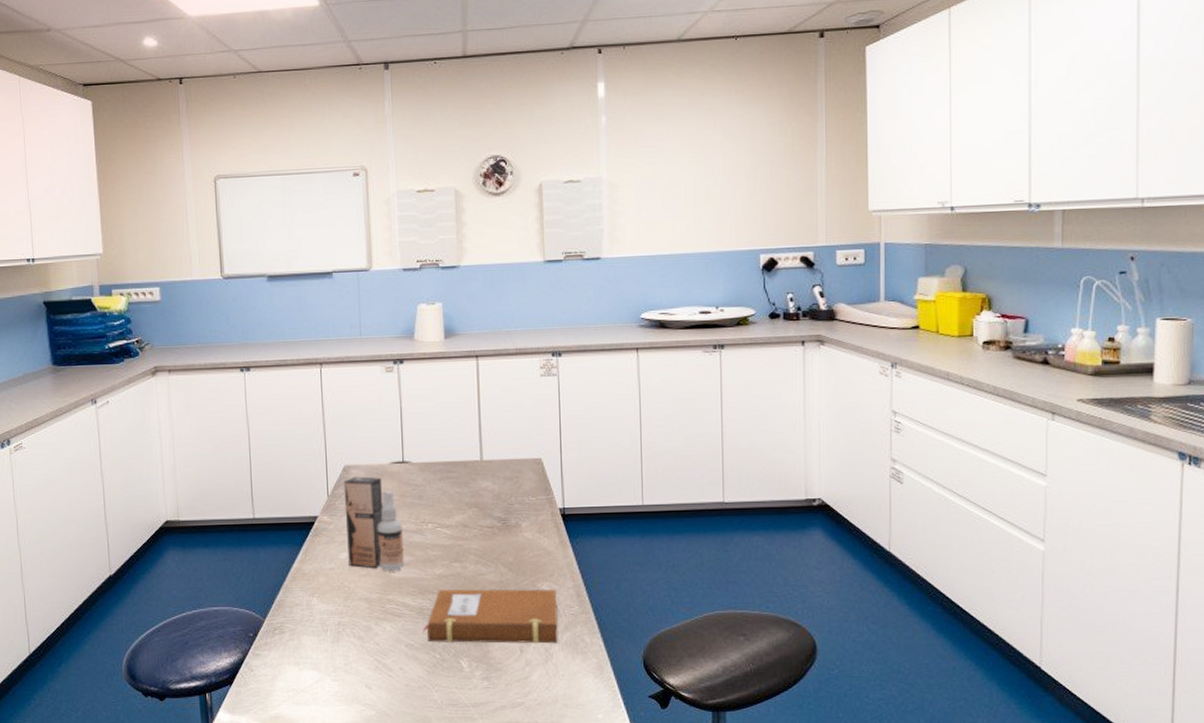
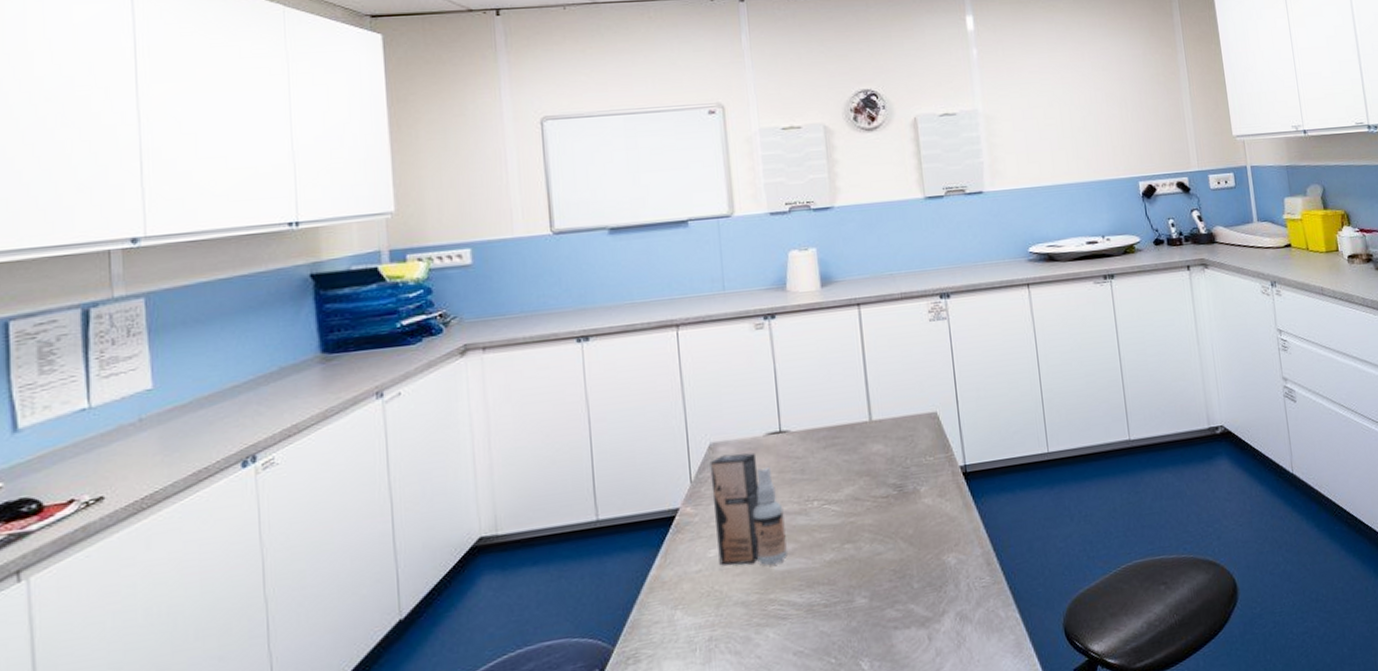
notebook: present [424,589,558,644] -> none [814,560,971,645]

